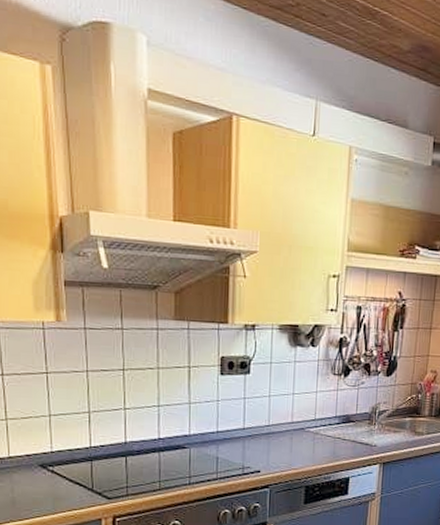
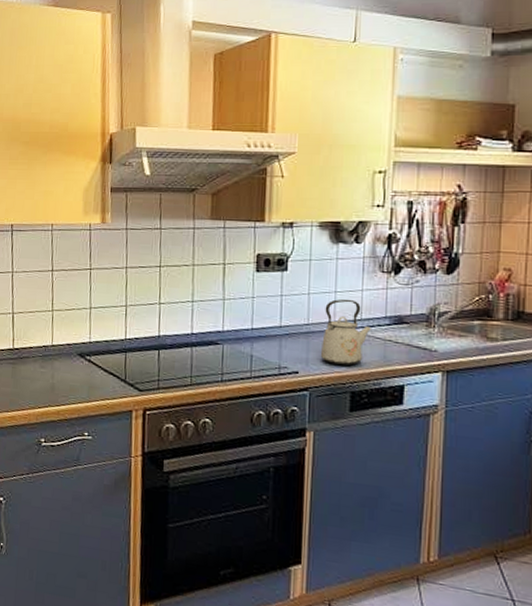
kettle: none [280,400,324,463] -> present [321,299,372,366]

